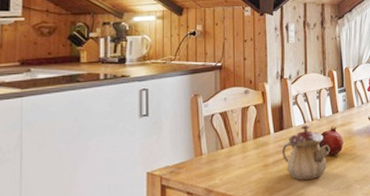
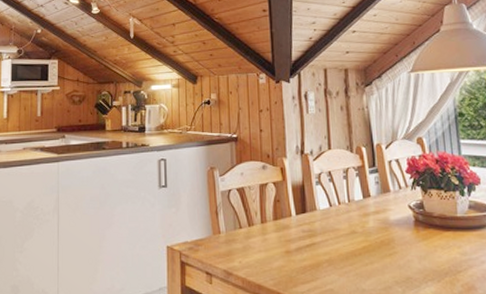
teapot: present [282,125,331,180] -> none [305,209,363,273]
fruit: present [318,125,344,155] -> none [348,212,379,247]

